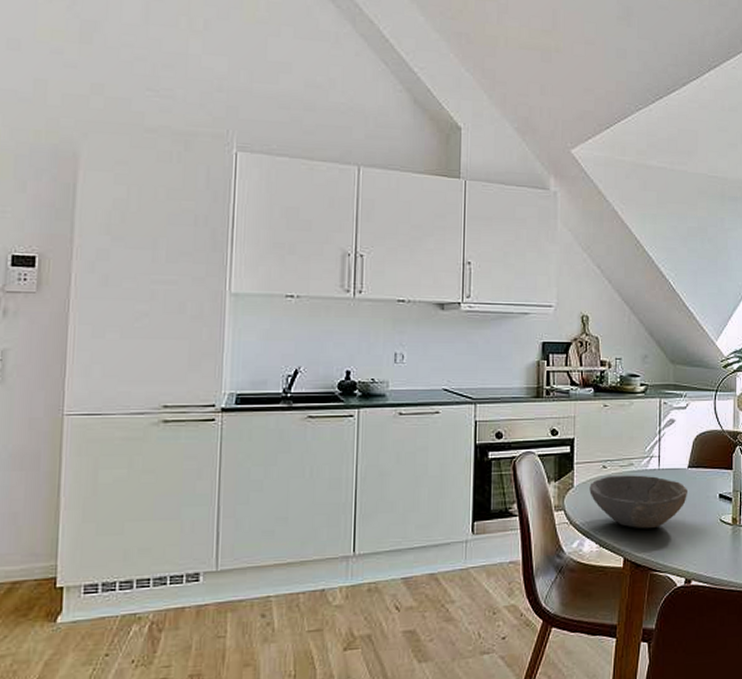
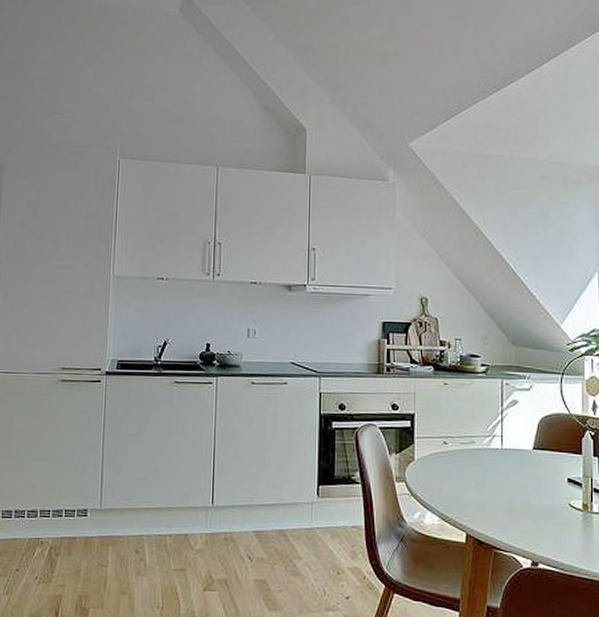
bowl: present [589,475,687,529] -> none [430,452,533,508]

